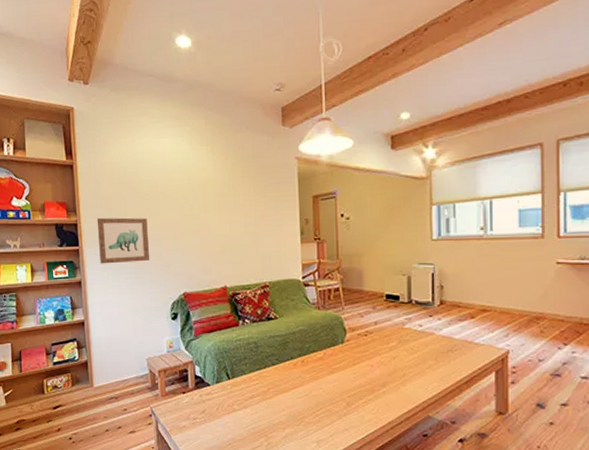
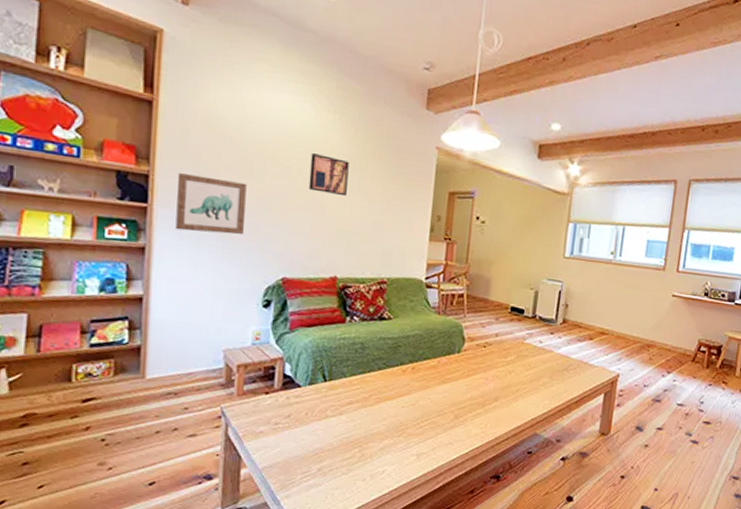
wall art: none [193,183,225,216] -> present [308,153,349,197]

